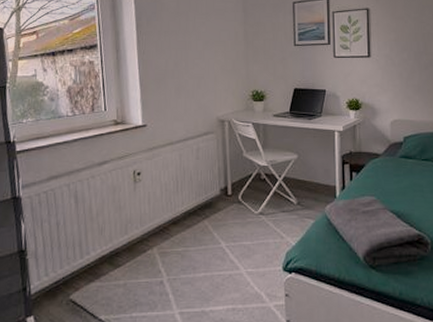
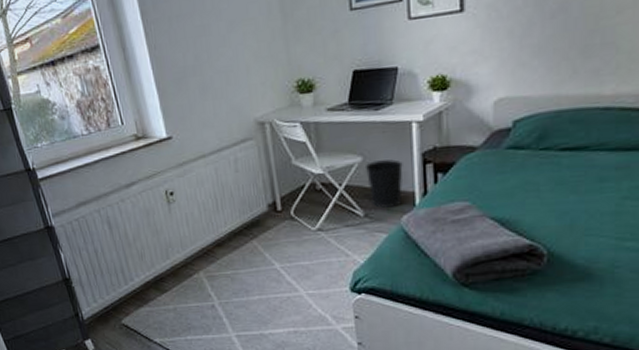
wastebasket: none [299,159,328,198] -> present [364,159,403,208]

